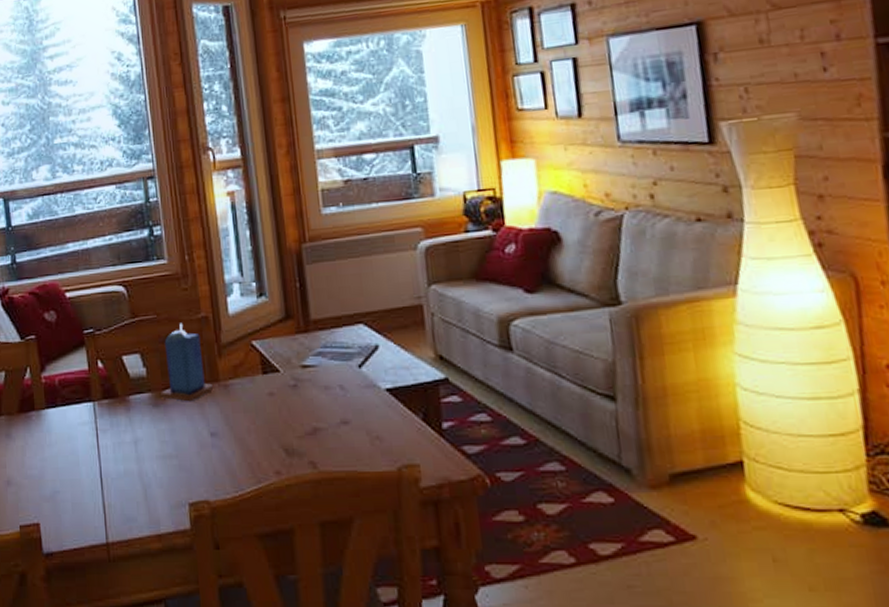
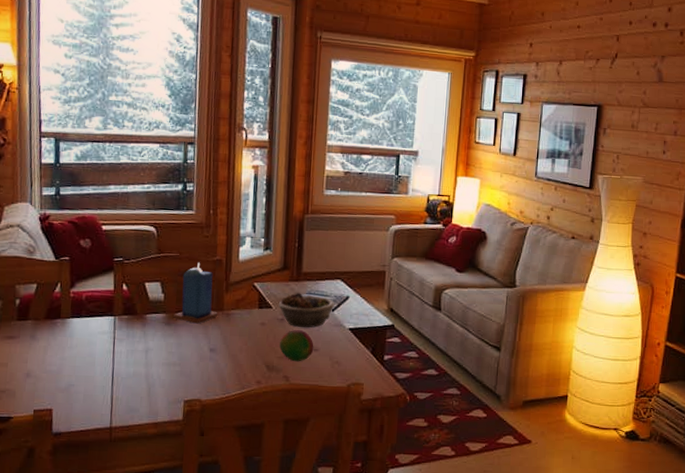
succulent planter: none [287,347,362,395] -> present [279,293,335,328]
fruit: none [296,398,343,441] -> present [280,330,314,362]

